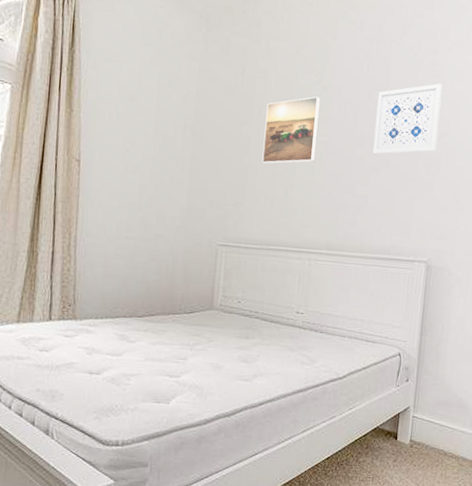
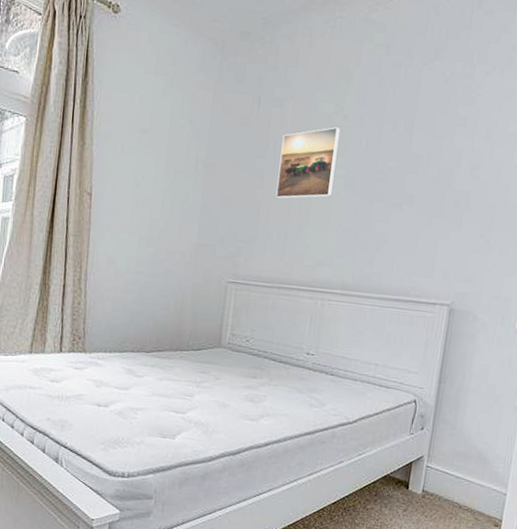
wall art: present [373,83,443,155] -> none [395,112,478,190]

